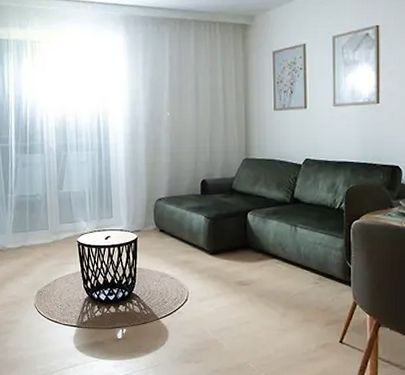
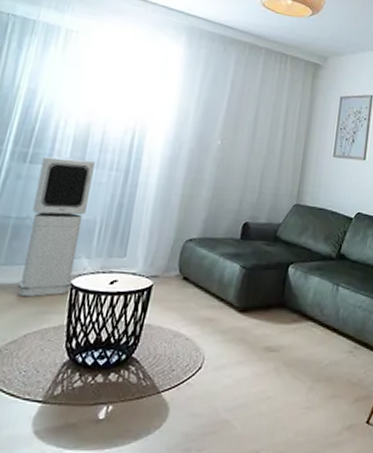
air purifier: none [37,145,79,253] -> present [17,155,95,297]

